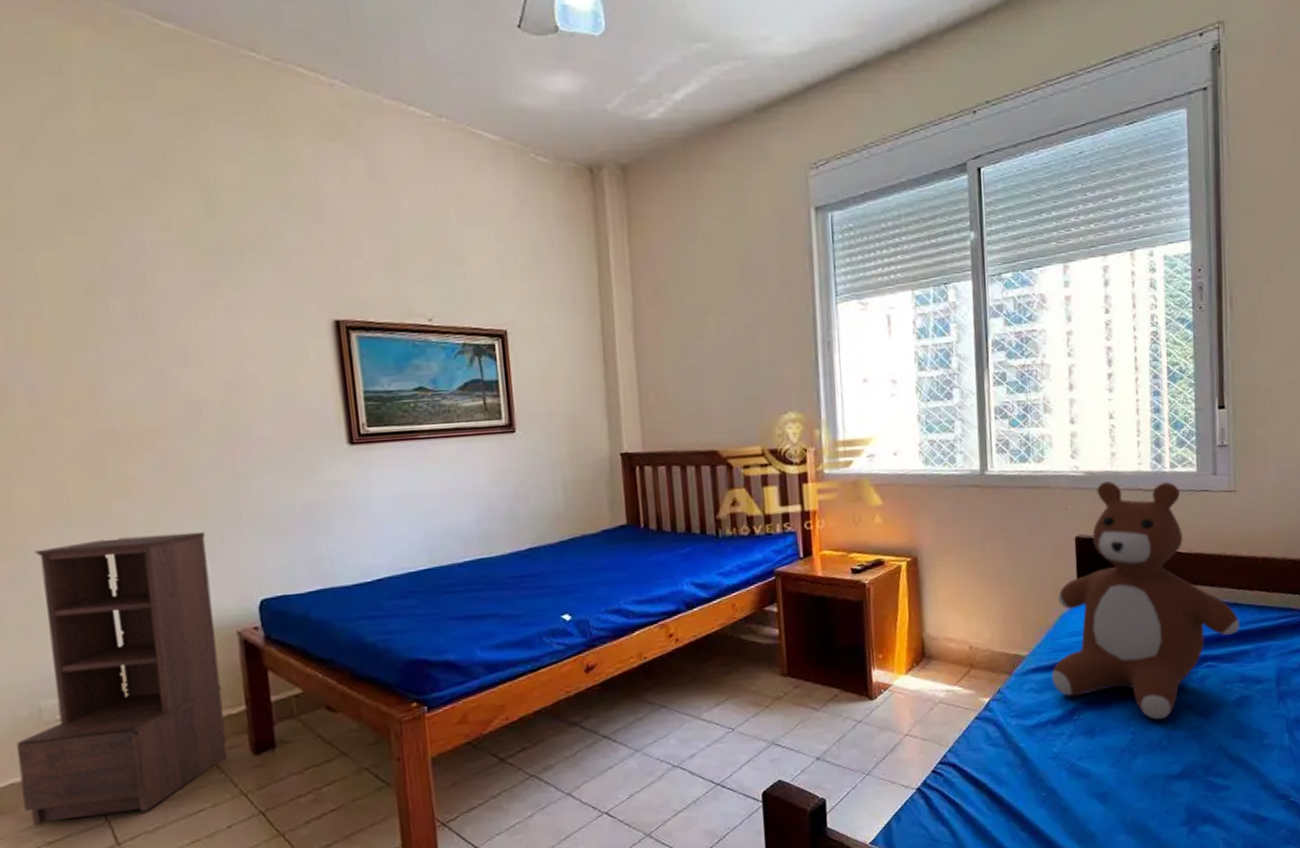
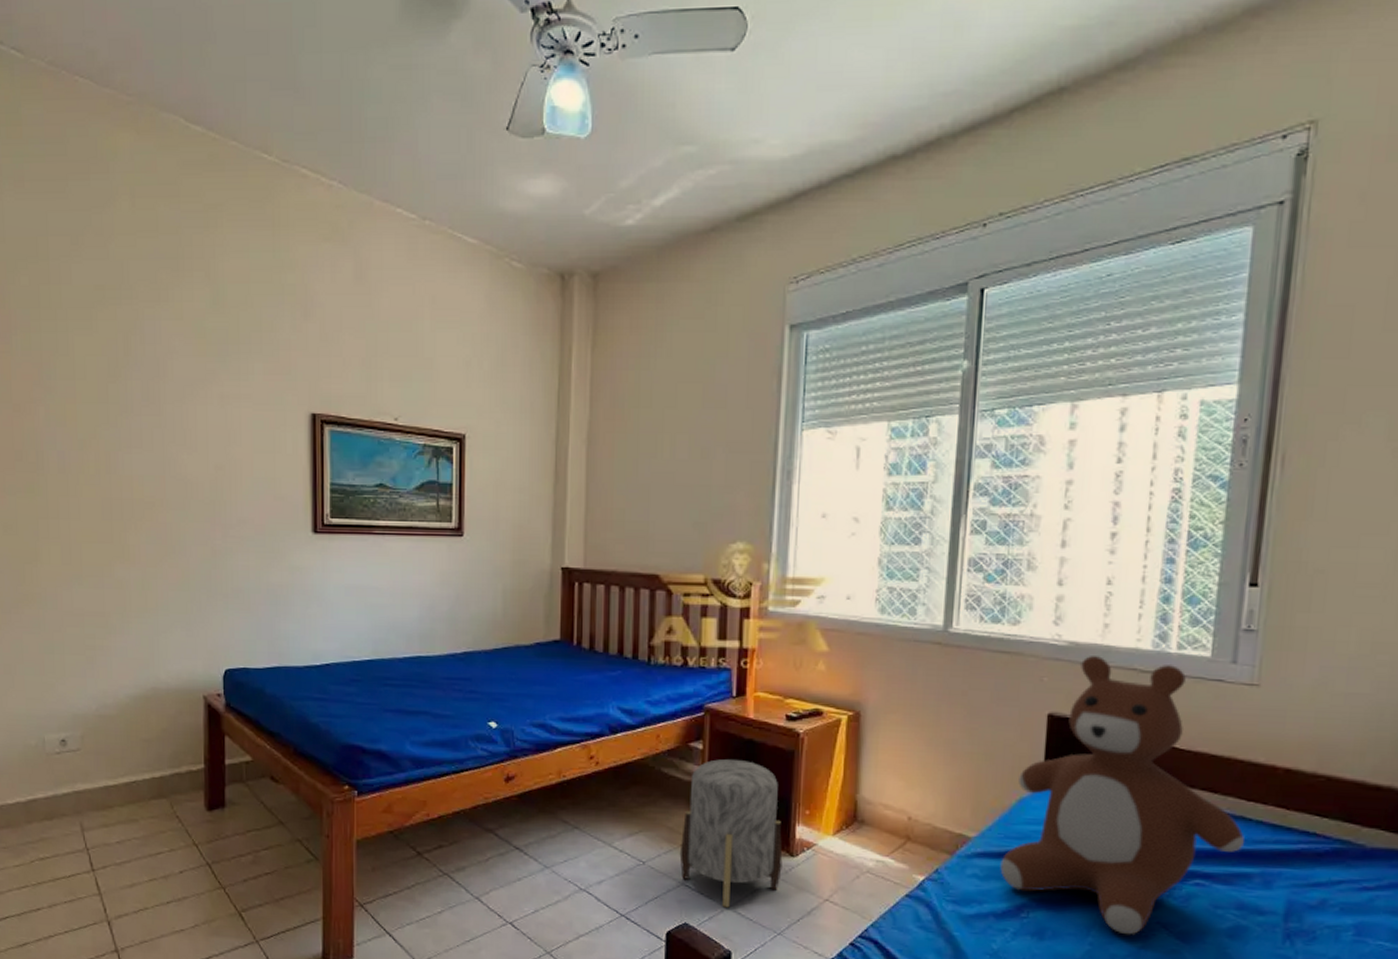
bookshelf: present [16,531,227,826] -> none [23,597,186,845]
stool: none [766,616,864,759] -> present [679,759,783,908]

